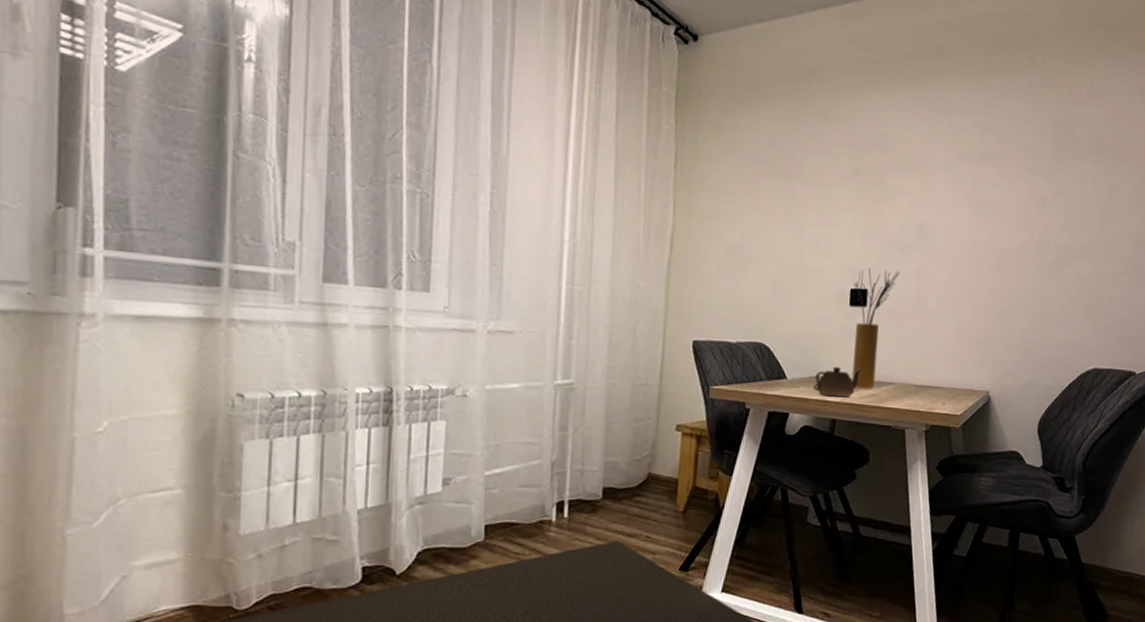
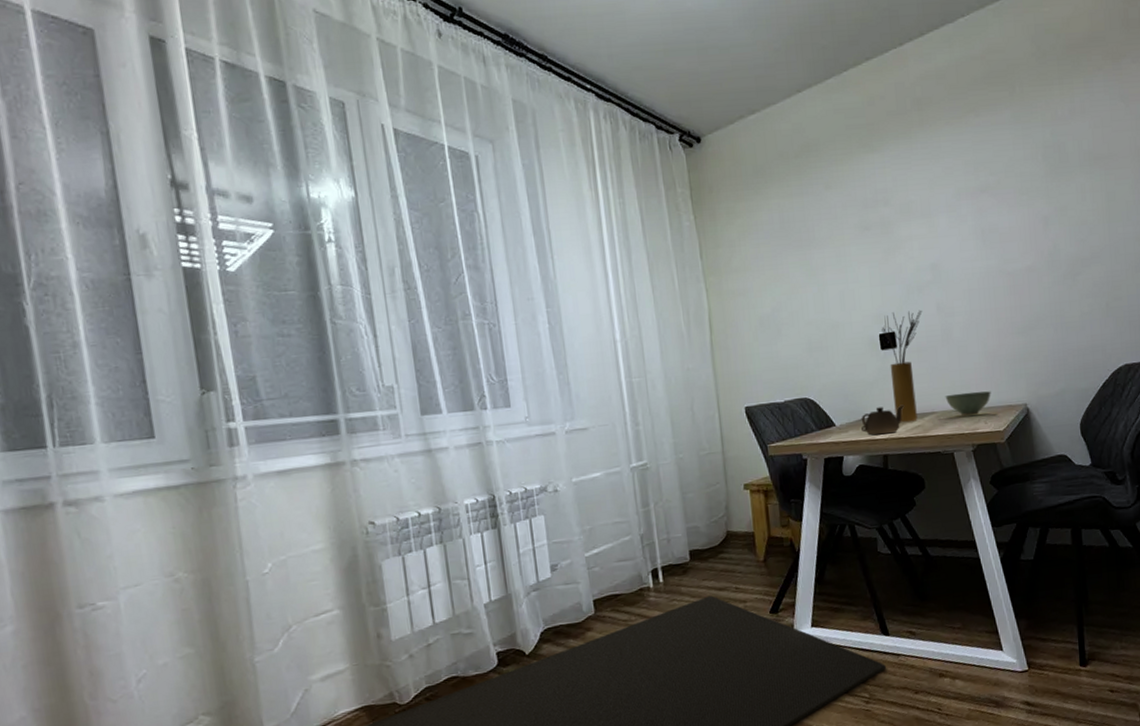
bowl: none [907,367,955,394] -> present [945,391,991,416]

